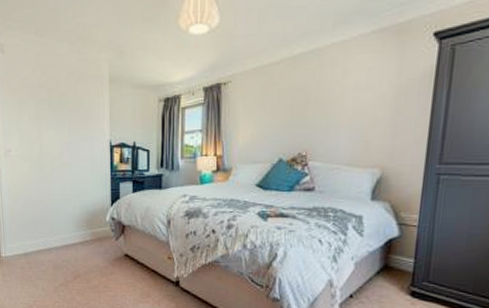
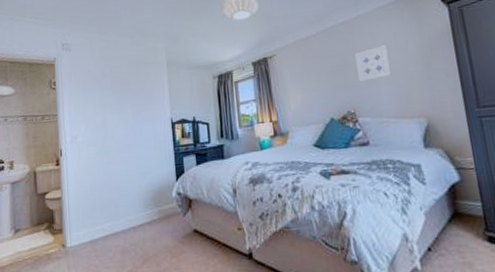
wall art: none [318,82,358,123] -> present [355,45,392,82]

